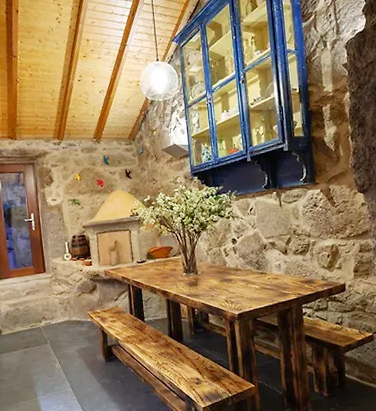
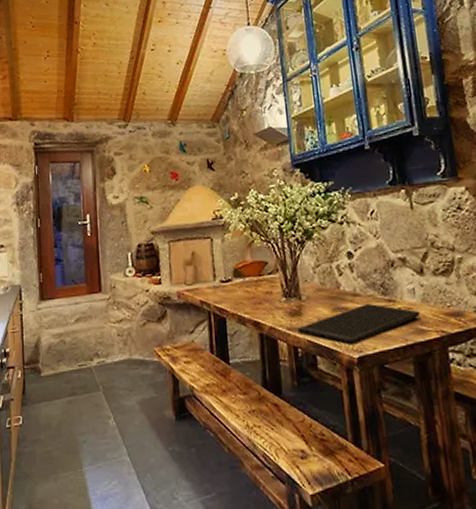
cutting board: none [194,275,283,306] -> present [297,303,420,345]

